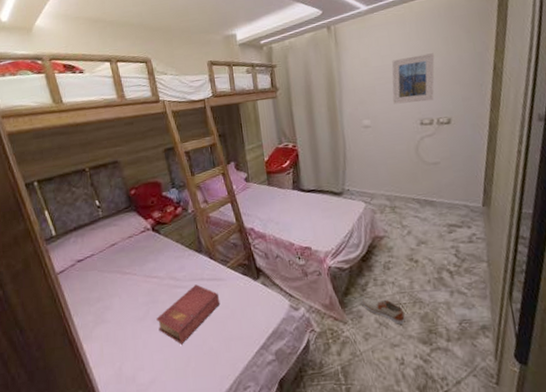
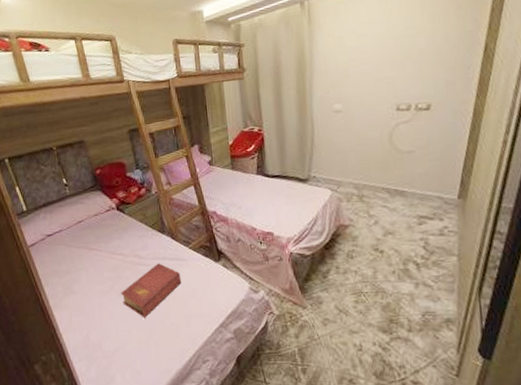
shoe: present [361,297,405,324] -> none [322,284,366,312]
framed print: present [392,53,435,104] -> none [367,31,418,88]

